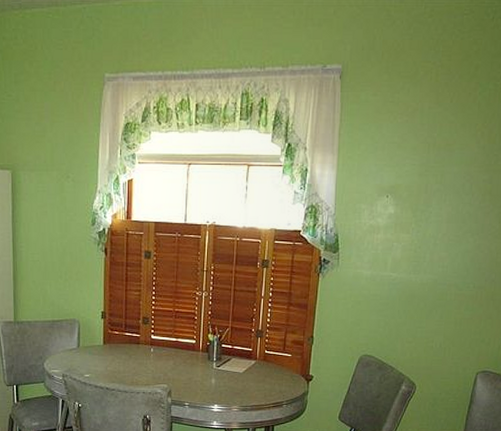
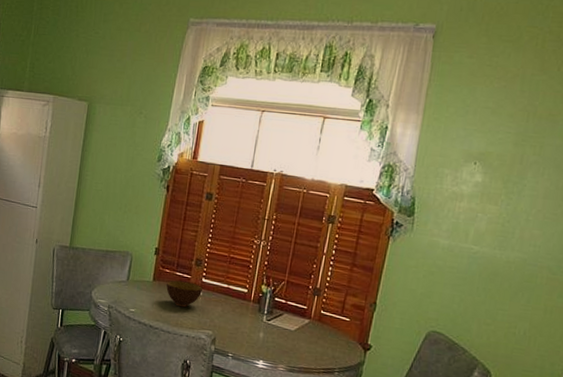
bowl: none [117,341,152,366] -> present [166,280,203,308]

